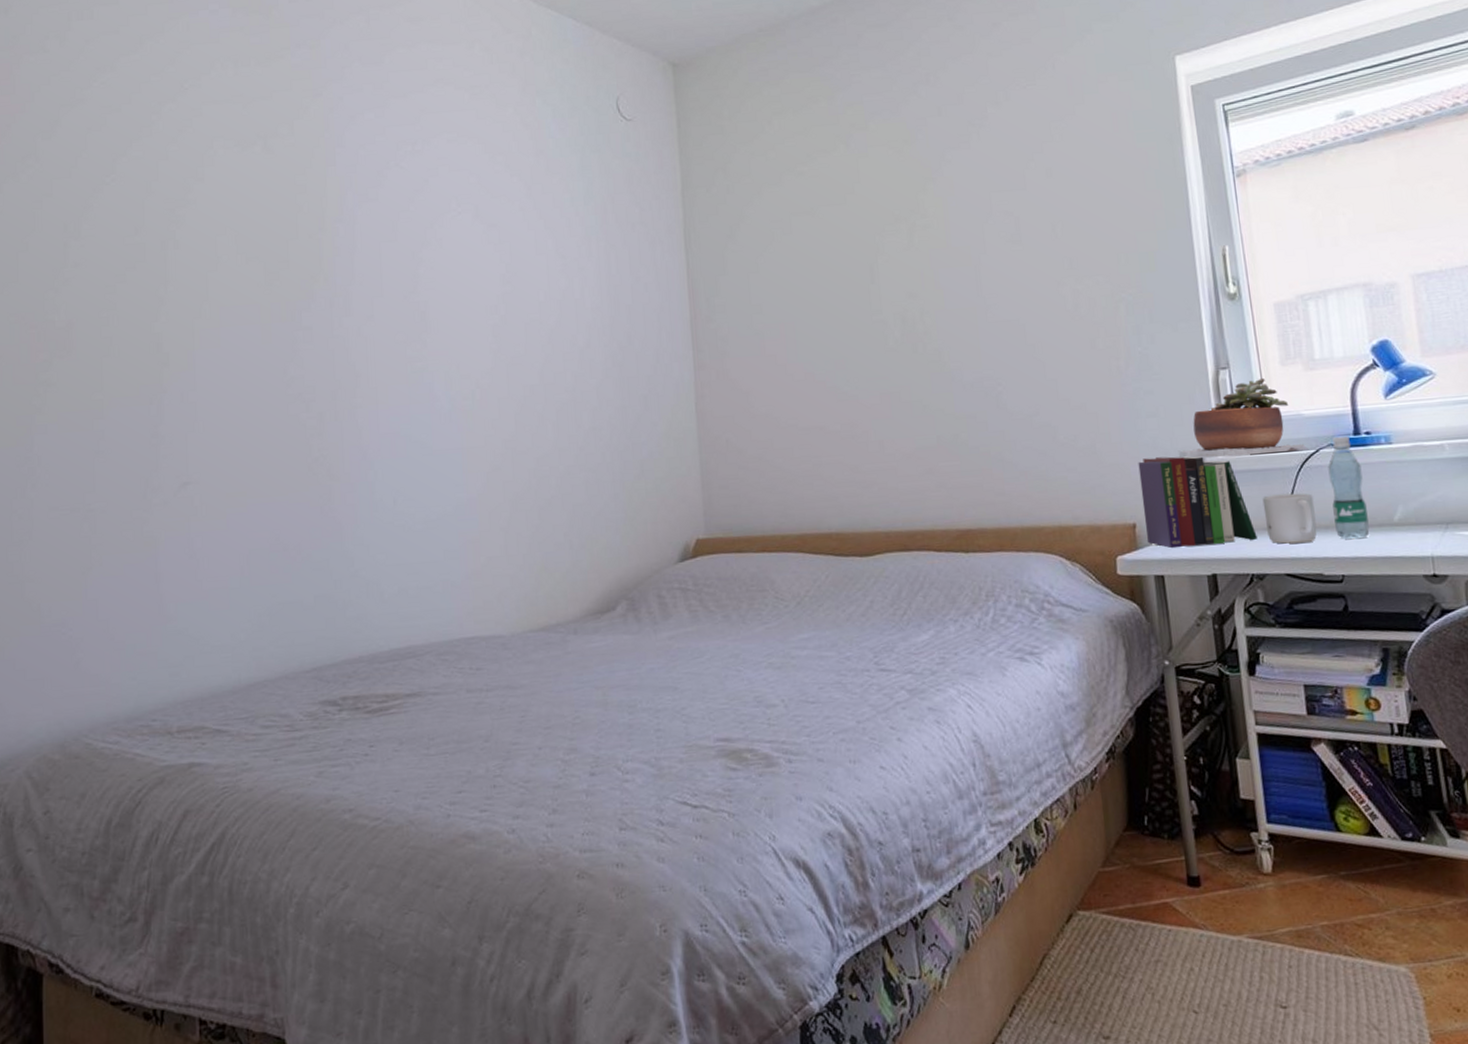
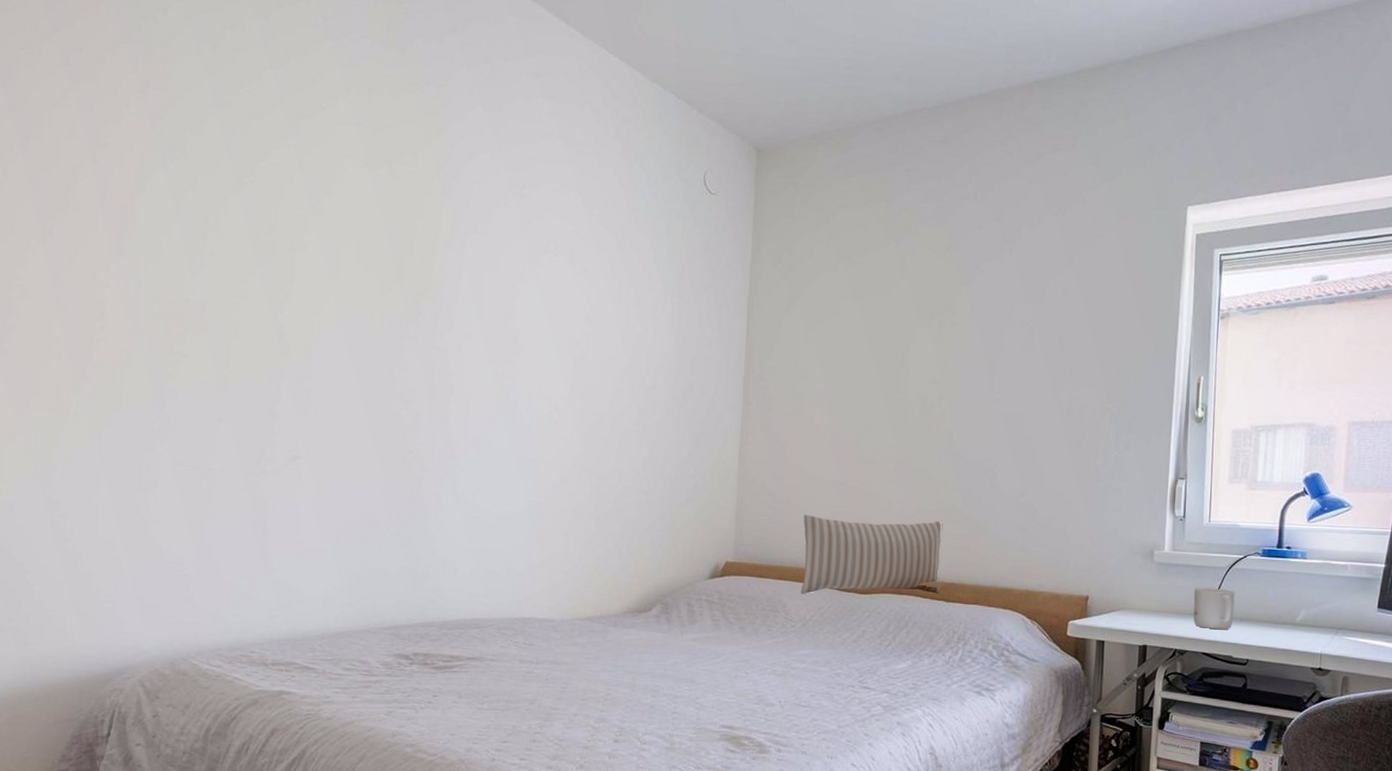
pillow: none [781,456,957,566] -> present [800,514,943,594]
books: present [1138,456,1258,549] -> none [1096,544,1185,623]
succulent plant: present [1178,377,1308,458] -> none [1132,490,1238,555]
bottle: present [1328,435,1370,540] -> none [1248,547,1278,633]

